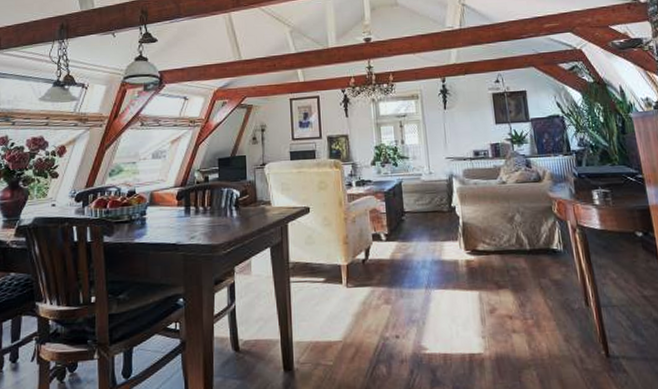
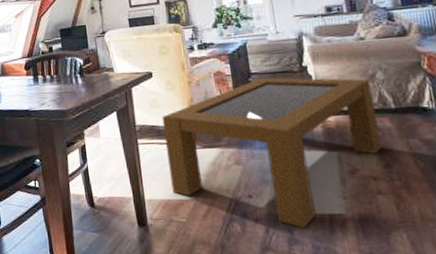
coffee table: none [316,216,518,368] -> present [162,77,382,228]

